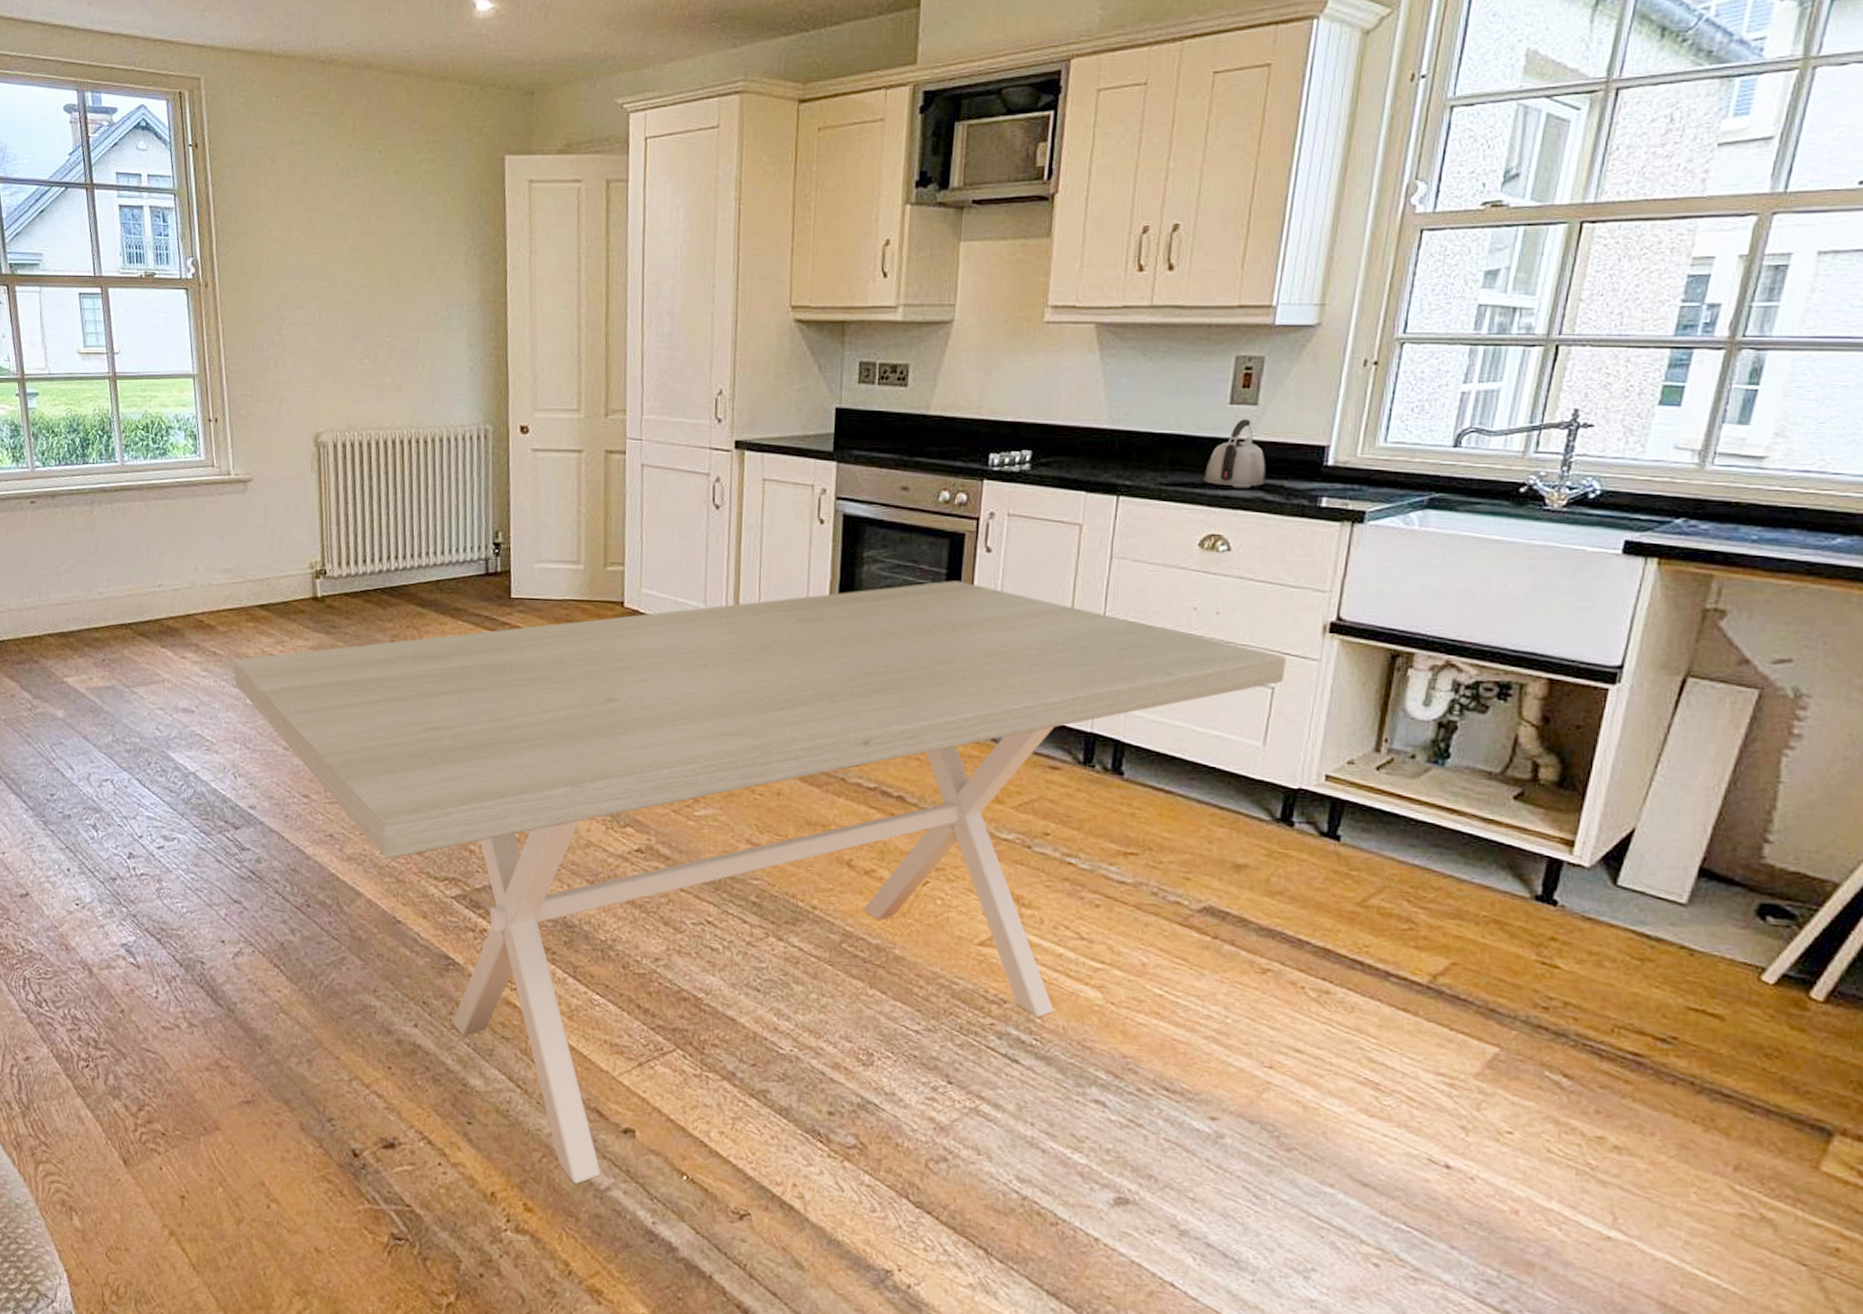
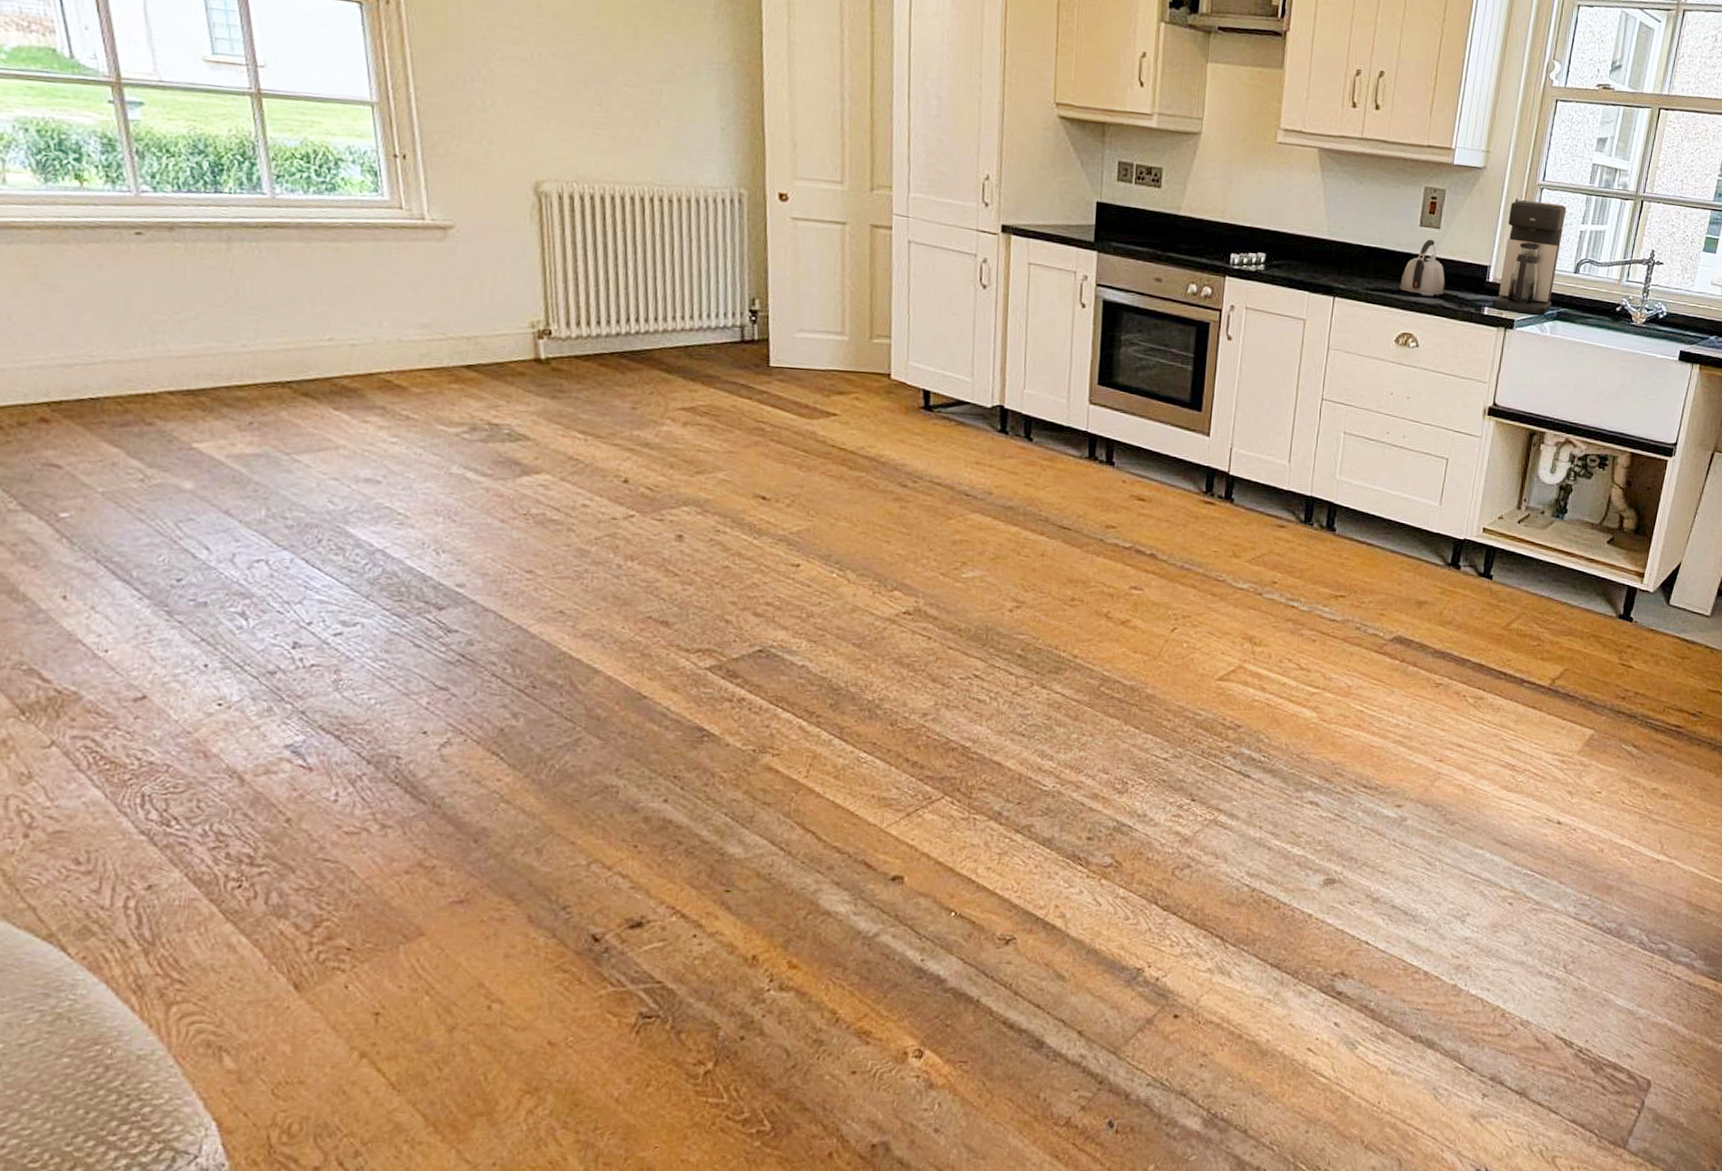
dining table: present [233,580,1287,1185] -> none [432,364,1457,936]
coffee maker: none [1332,360,1440,505] -> present [1492,200,1567,316]

